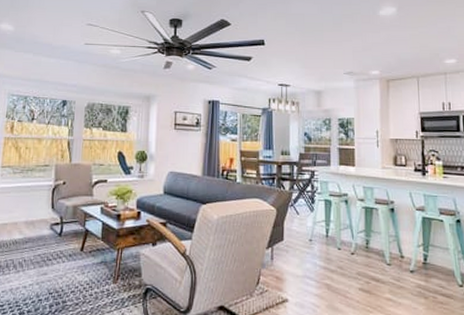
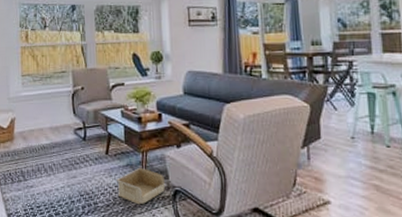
storage bin: none [89,264,137,304] -> present [117,167,165,205]

